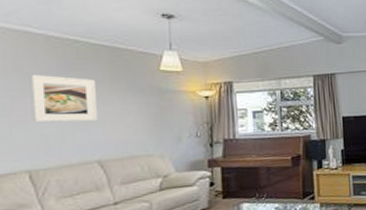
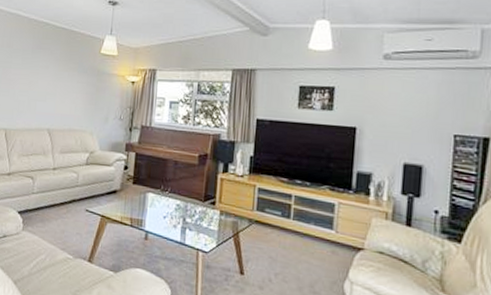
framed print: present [29,74,97,123] -> none [12,50,55,95]

